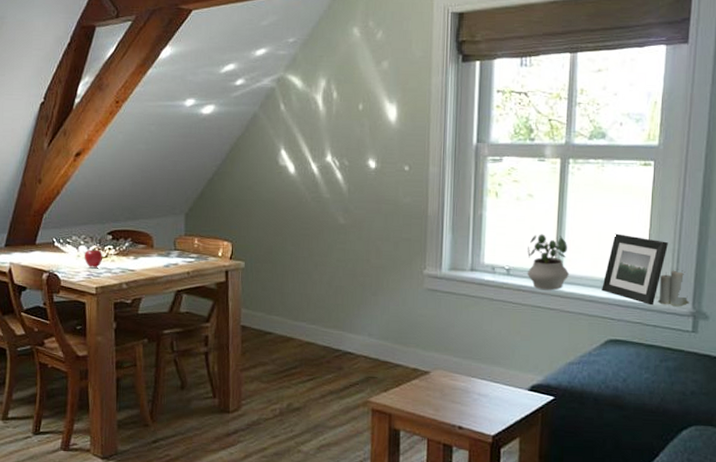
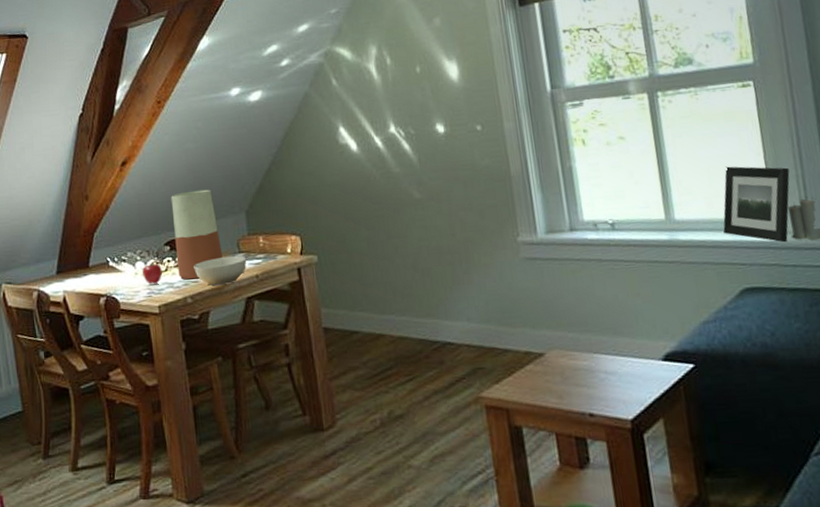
vase: none [117,188,160,268] -> present [171,189,223,280]
bowl: none [131,252,181,277] -> present [193,256,247,286]
potted plant: present [527,234,570,291] -> none [629,178,684,242]

